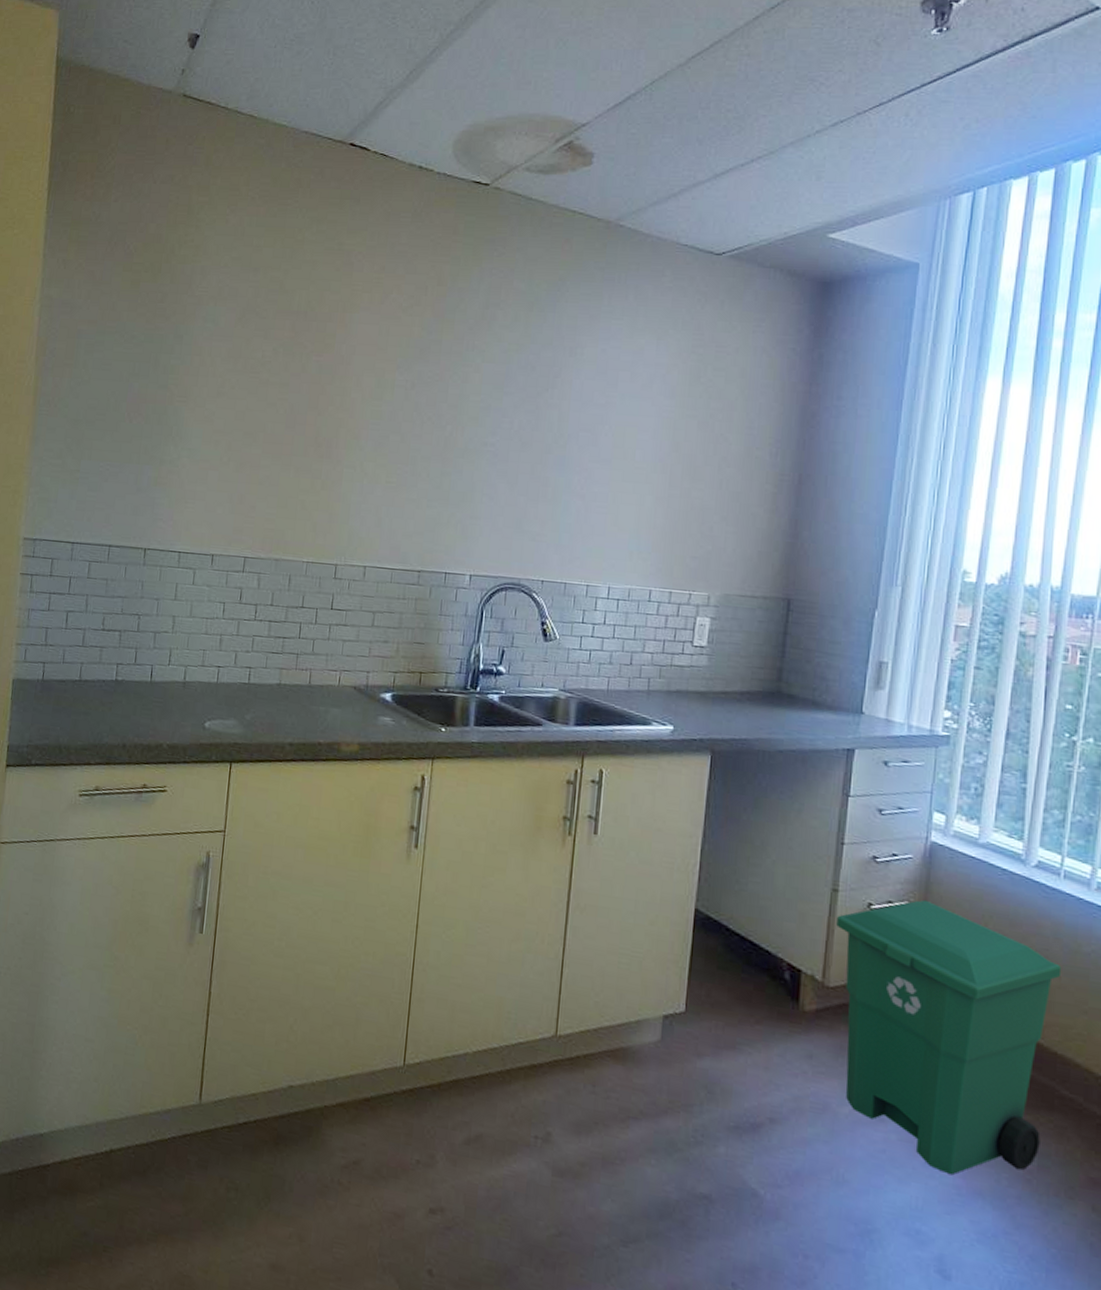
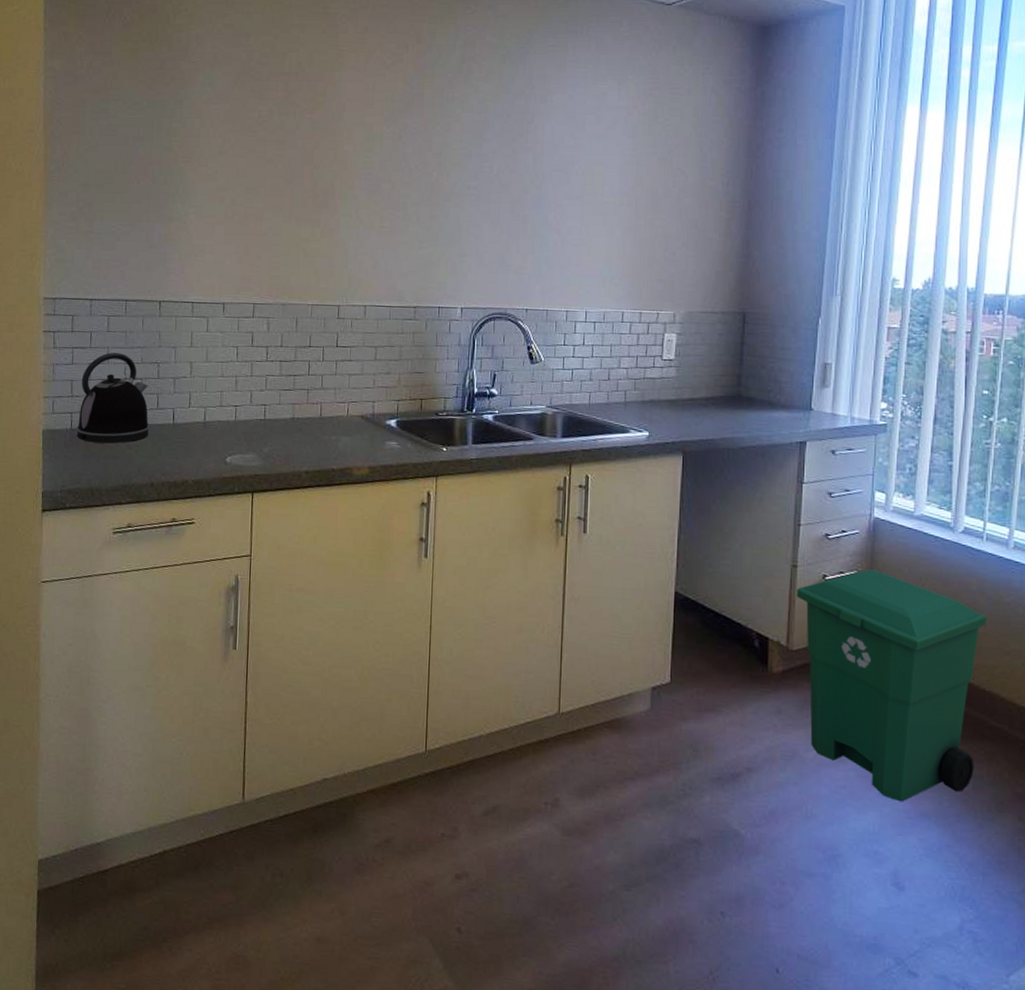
kettle: none [47,601,127,699] -> present [76,353,150,444]

